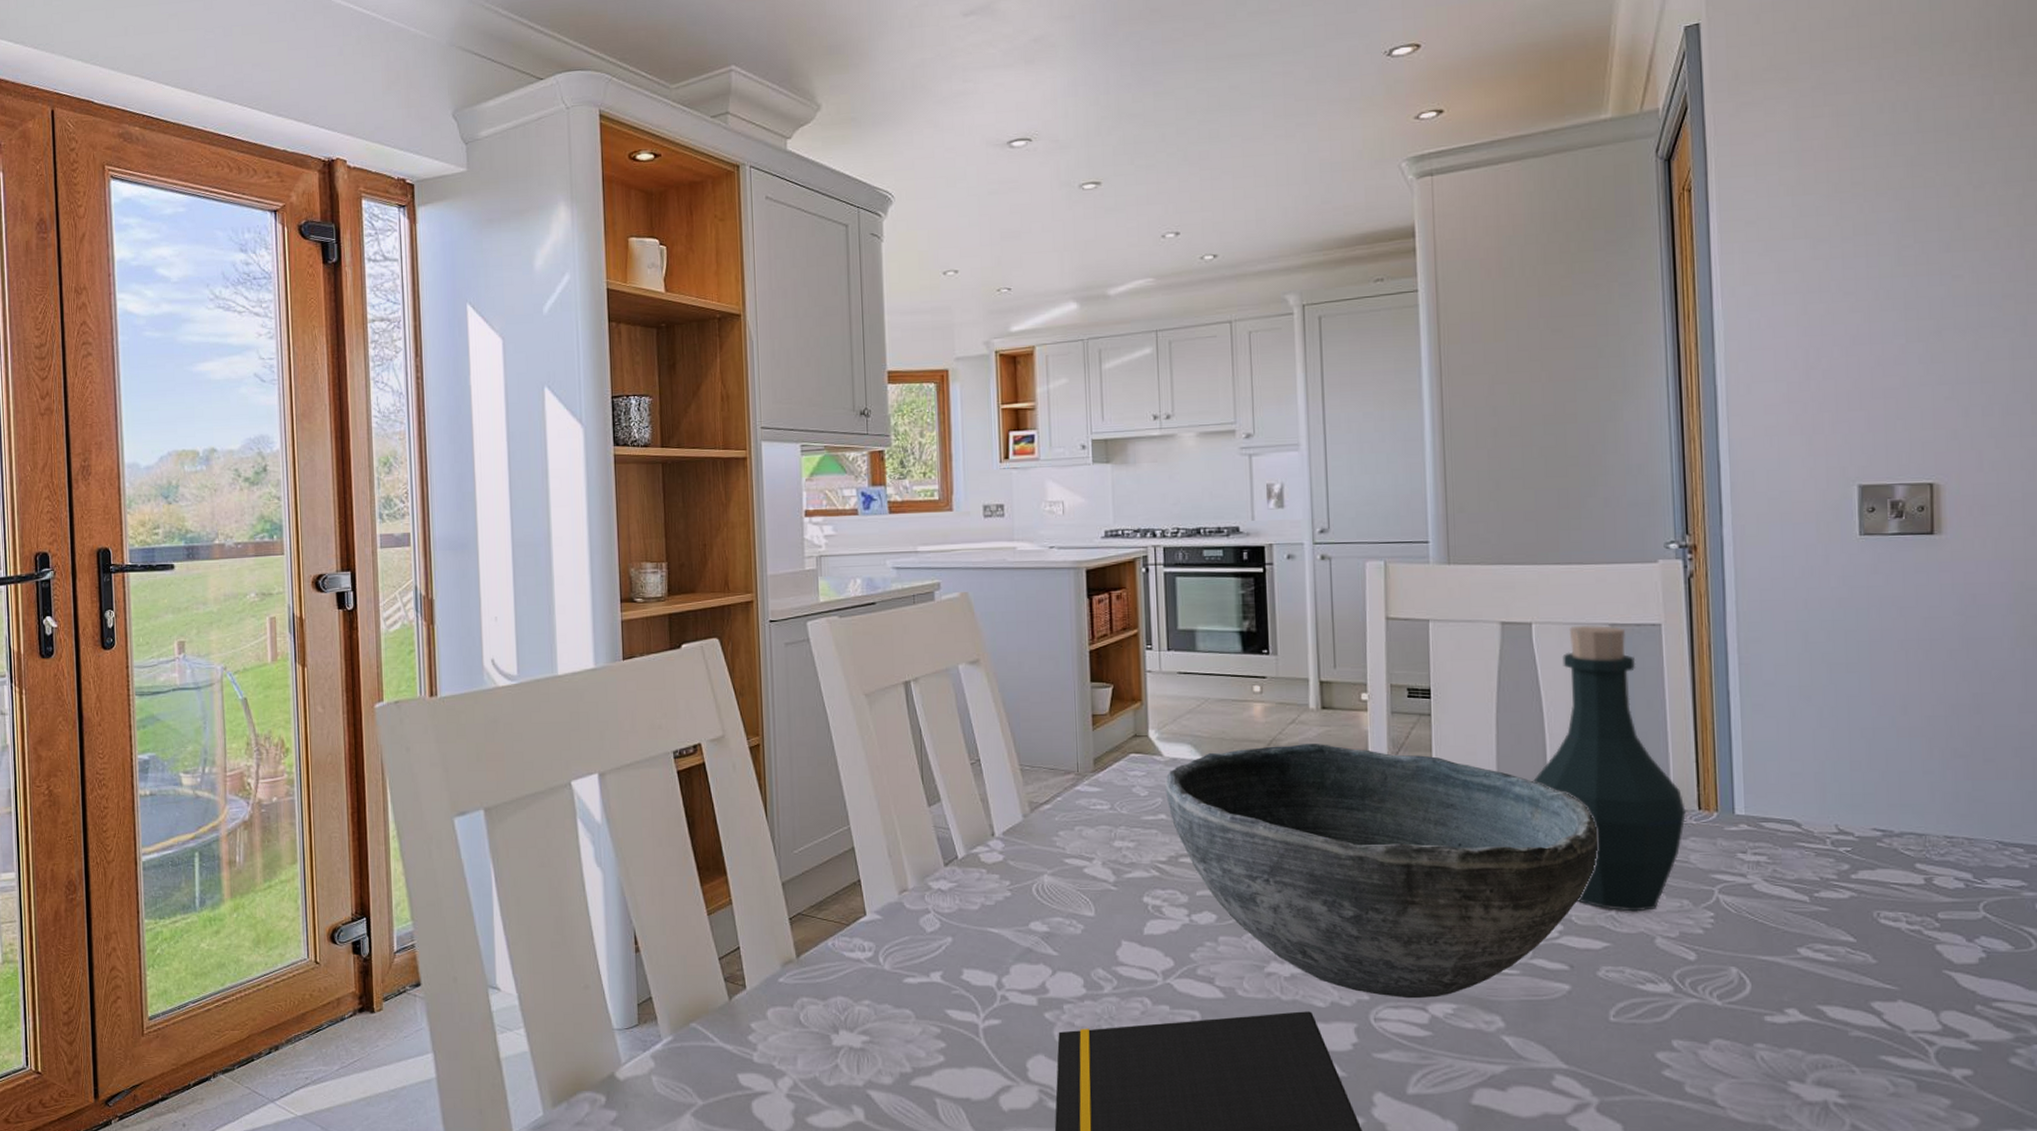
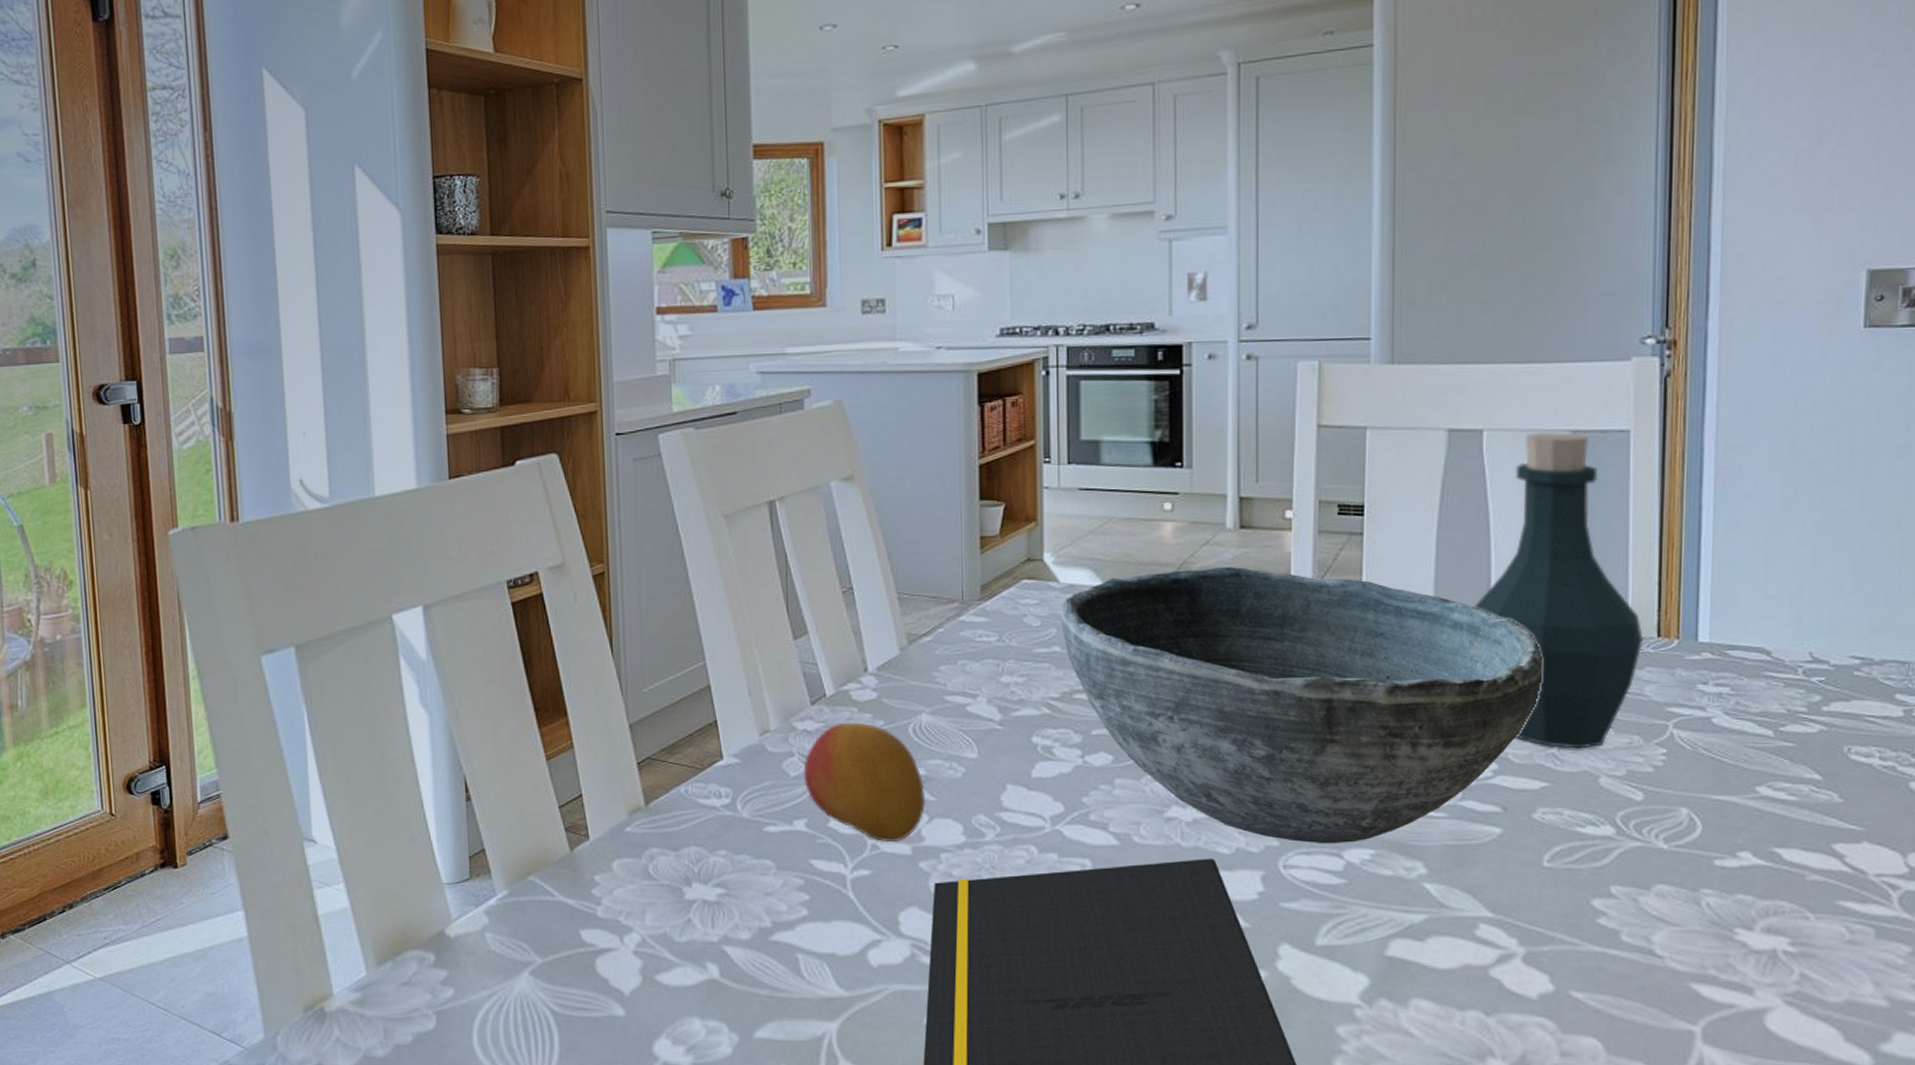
fruit: none [938,882,1049,994] -> present [803,722,926,843]

